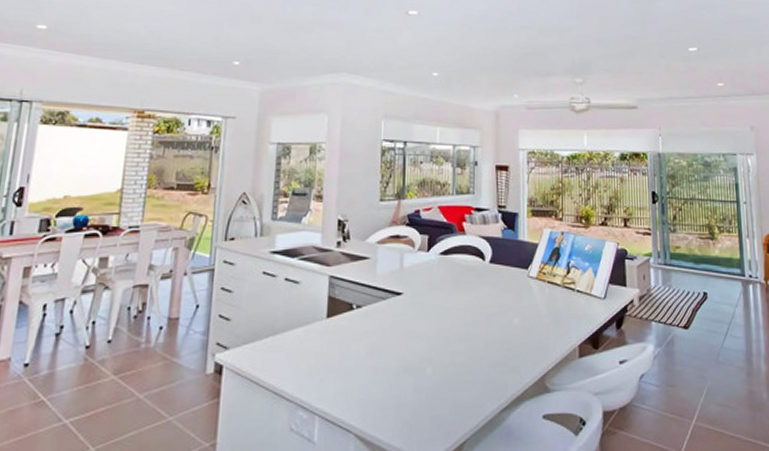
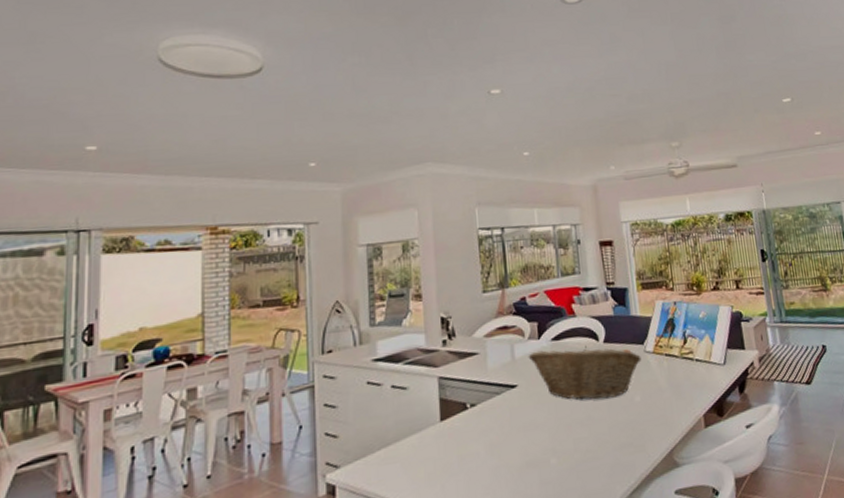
fruit basket: none [416,263,524,317] -> present [528,345,642,400]

